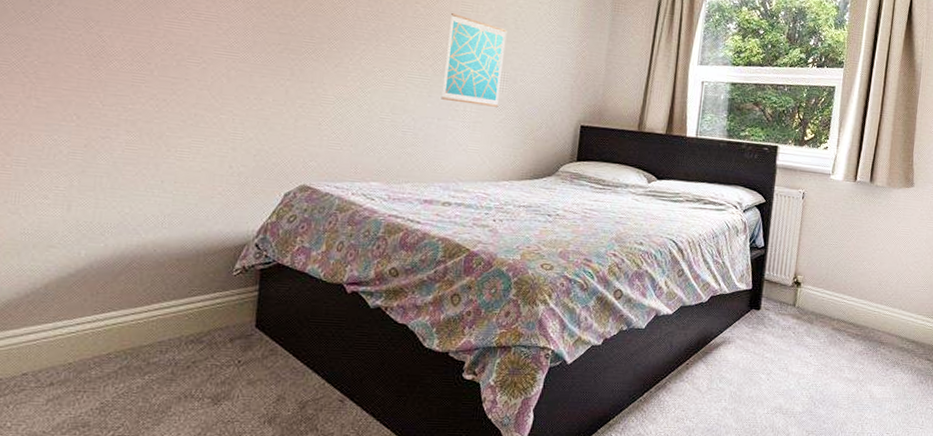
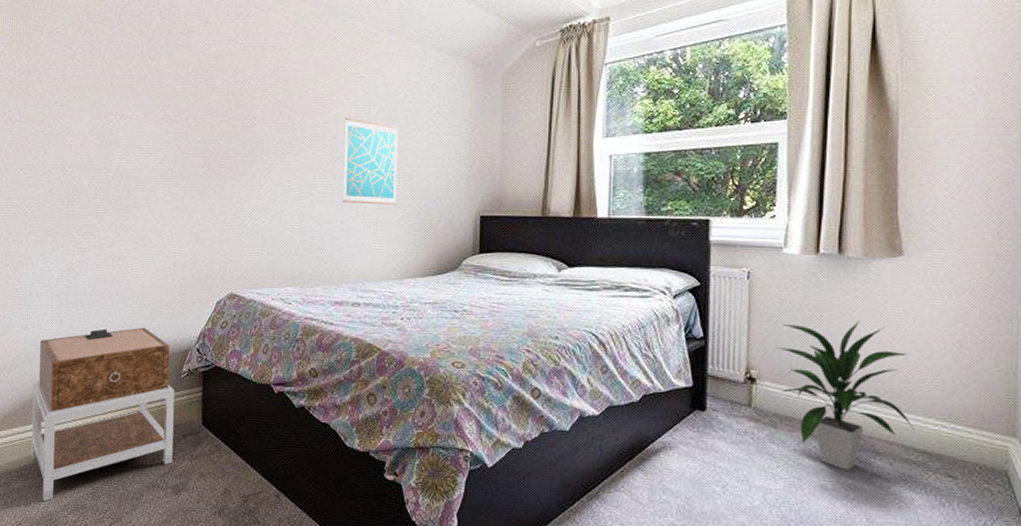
nightstand: none [11,217,222,421] -> present [31,327,174,502]
indoor plant: none [818,237,910,357] -> present [776,321,915,470]

